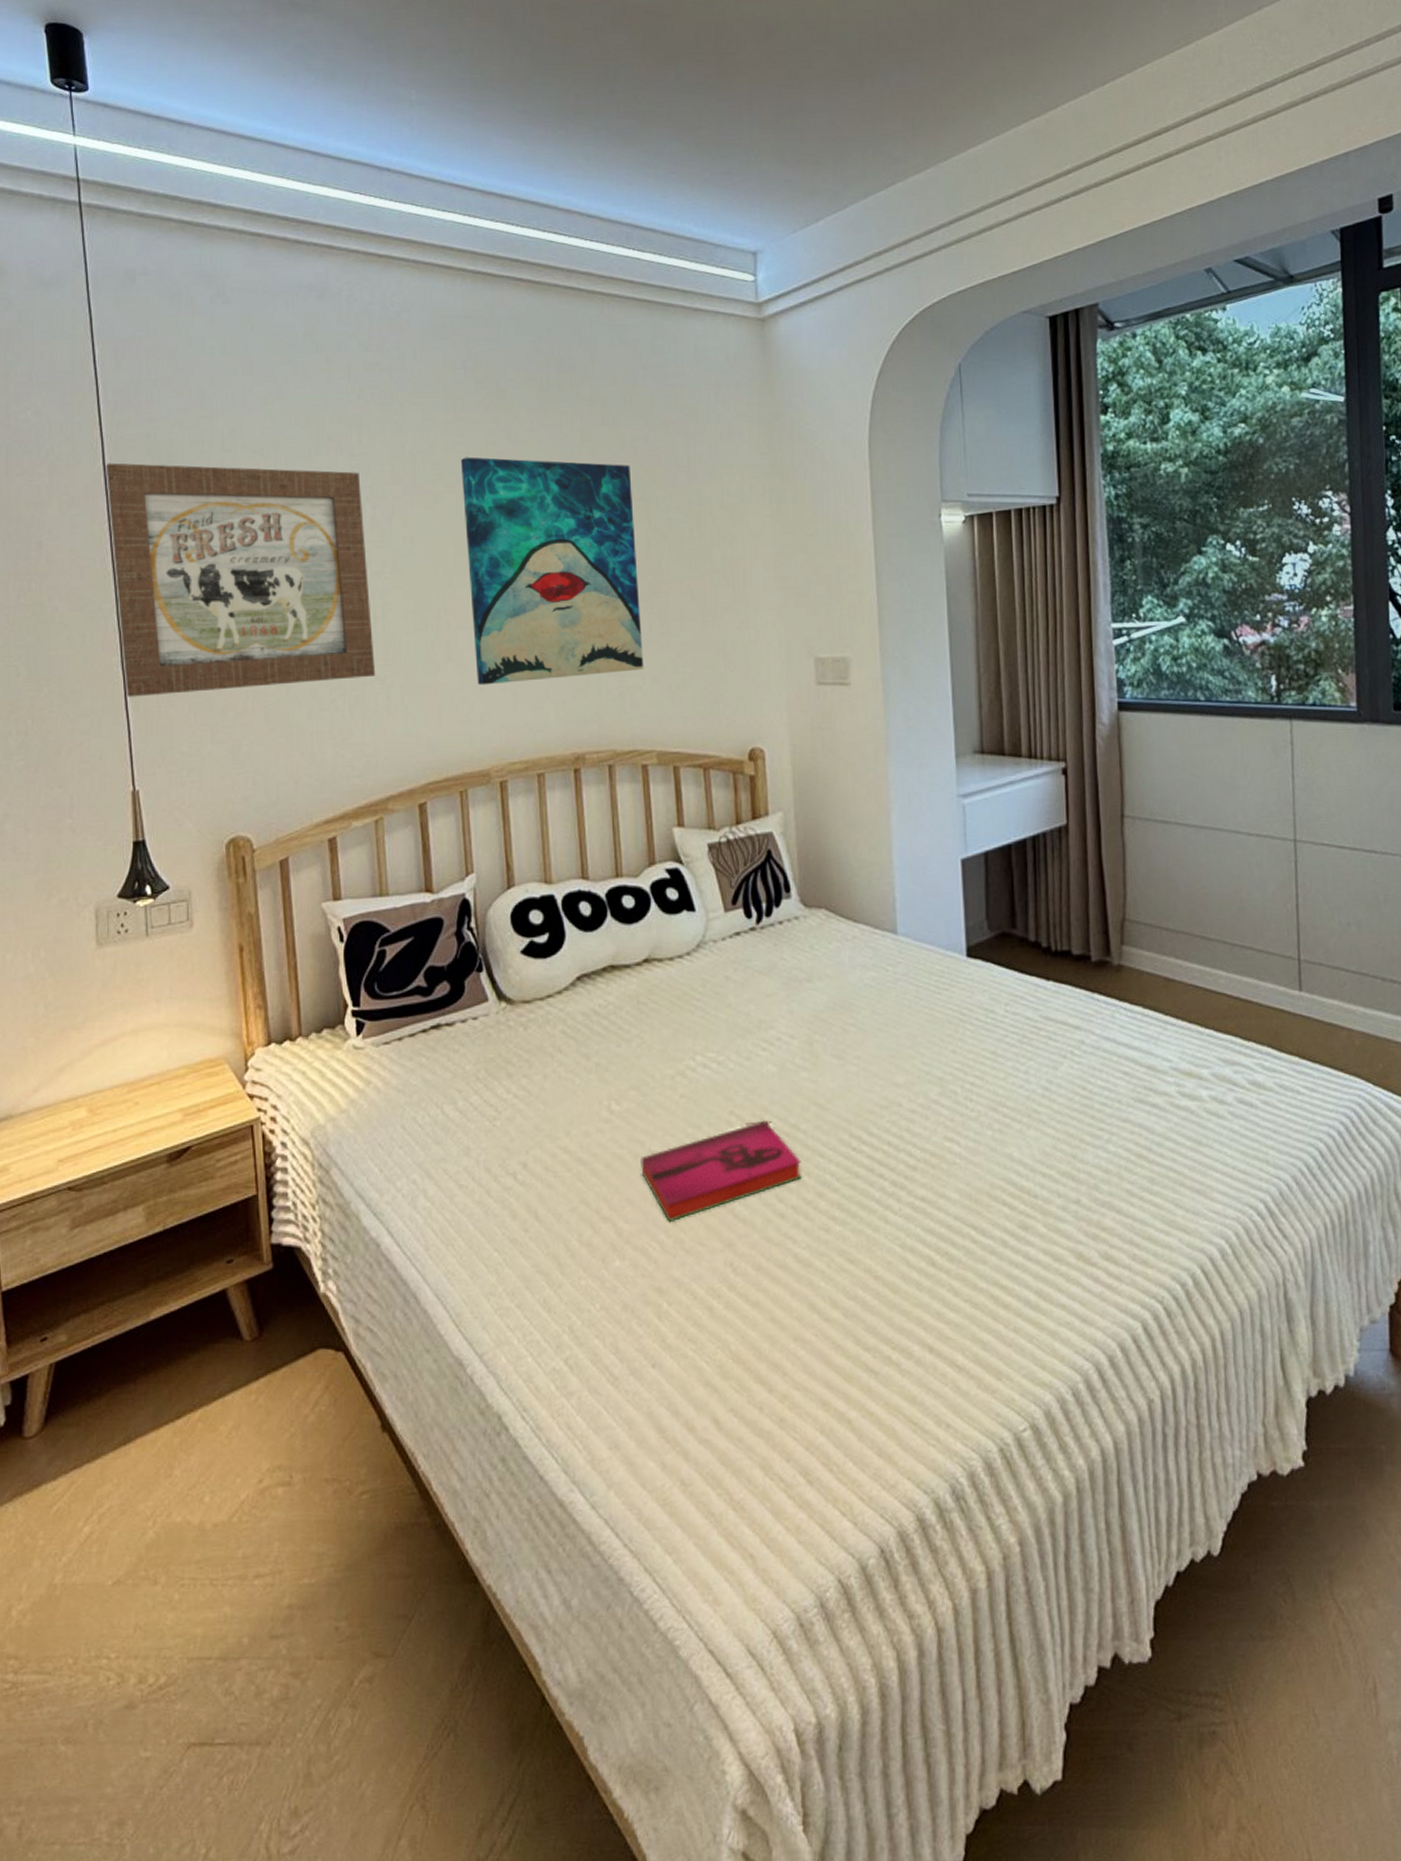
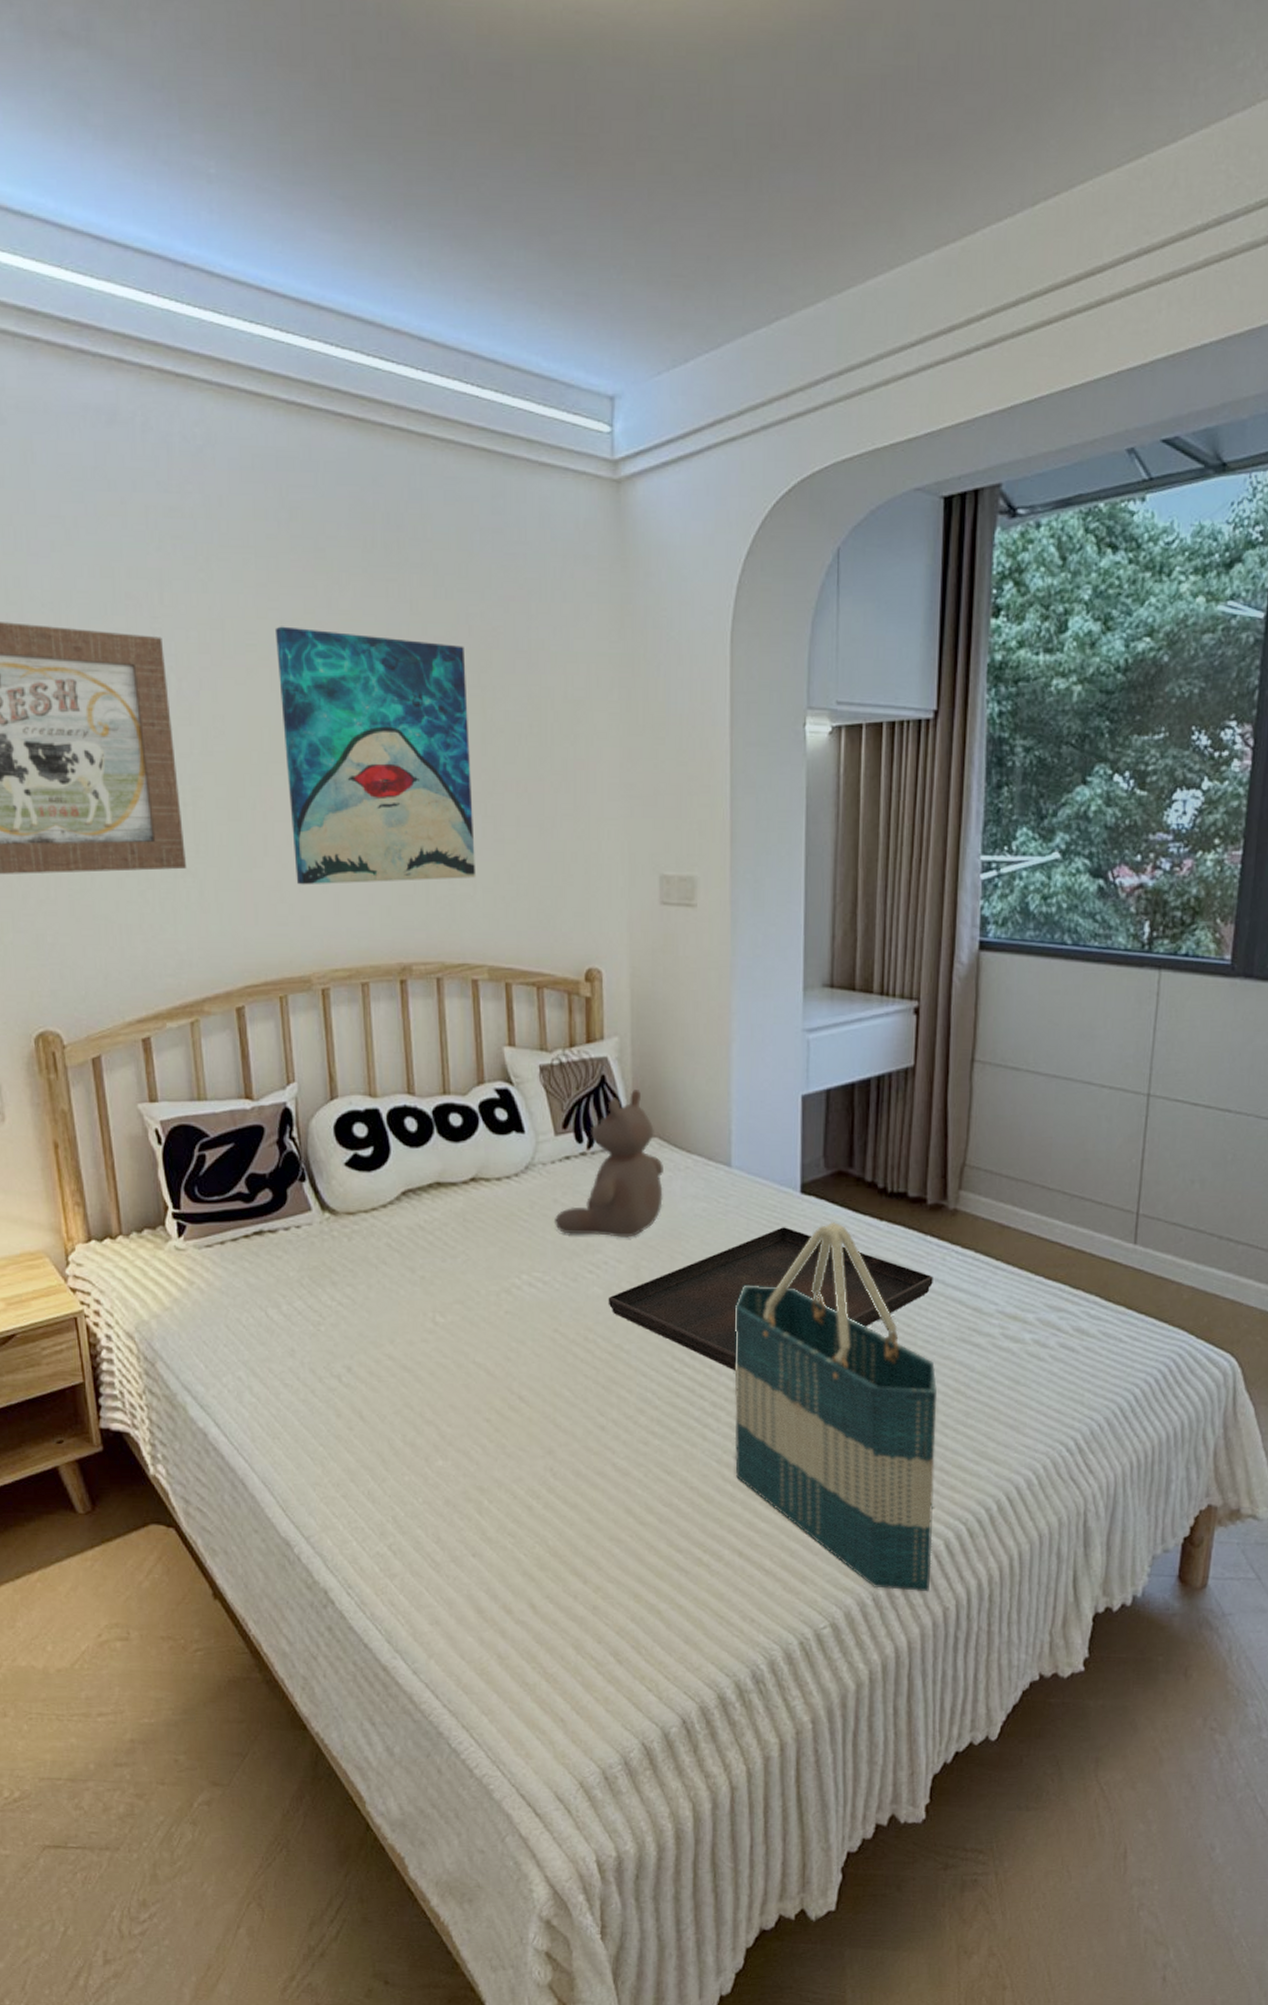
hardback book: present [641,1120,802,1223] -> none [464,1339,623,1429]
bear: none [727,862,833,1012] -> present [555,1090,663,1238]
serving tray: none [782,992,1105,1146] -> present [608,1227,933,1371]
tote bag: none [910,985,1131,1383] -> present [734,1222,937,1592]

